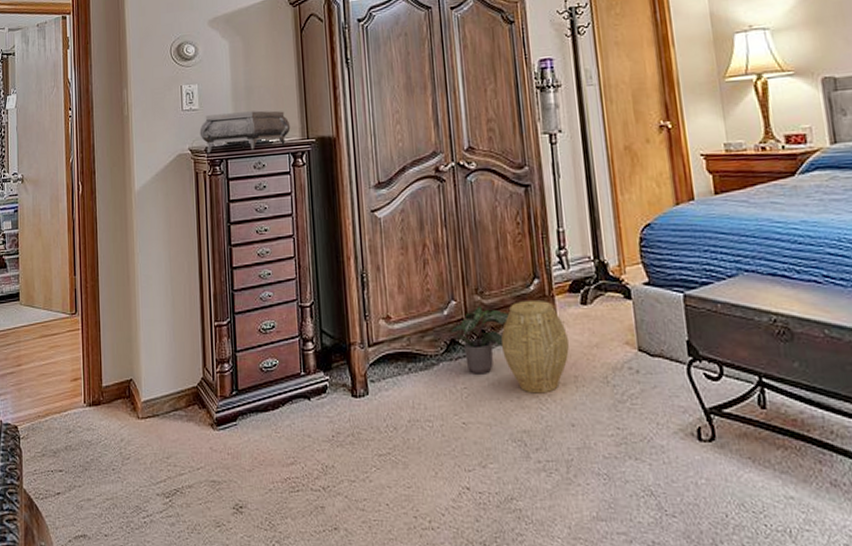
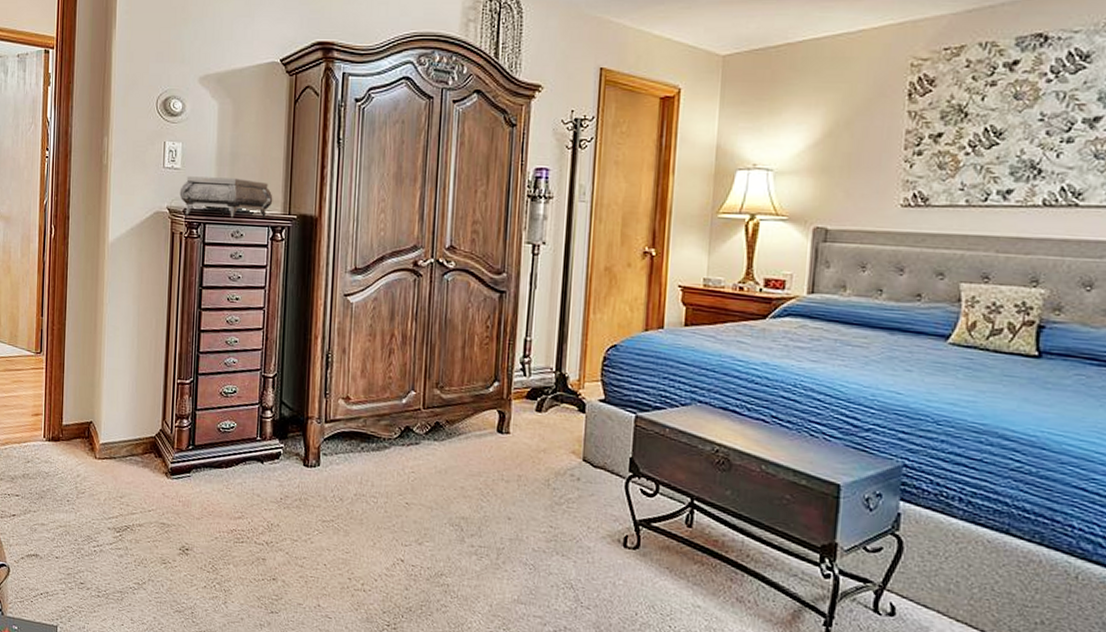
potted plant: present [450,306,509,374] -> none [405,399,465,462]
woven basket: present [501,301,569,394] -> none [453,400,518,487]

